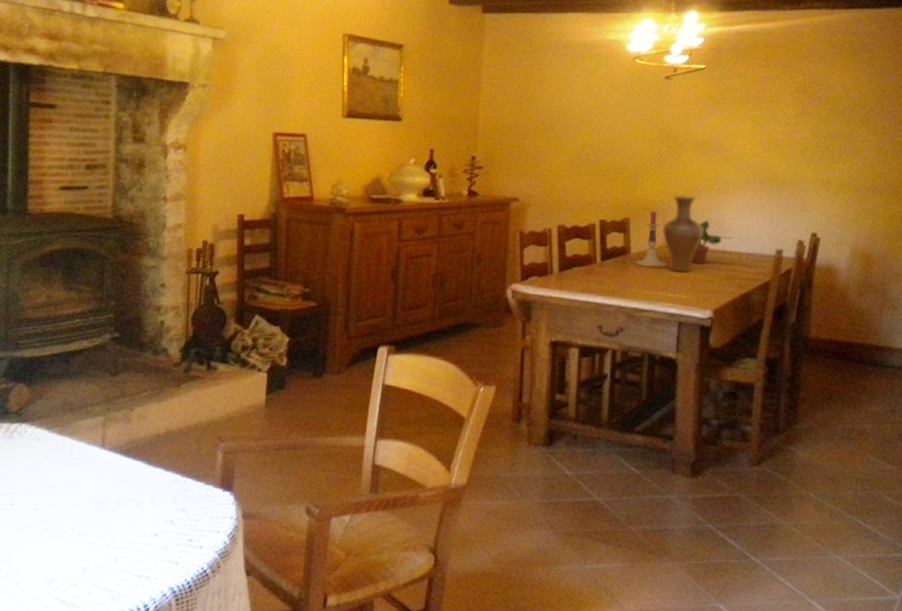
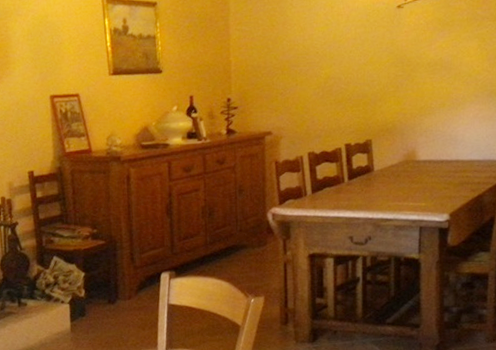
candlestick: present [635,211,666,268] -> none [378,131,406,182]
vase: present [662,194,703,273] -> none [401,113,438,184]
potted plant: present [691,220,731,265] -> none [428,134,464,175]

